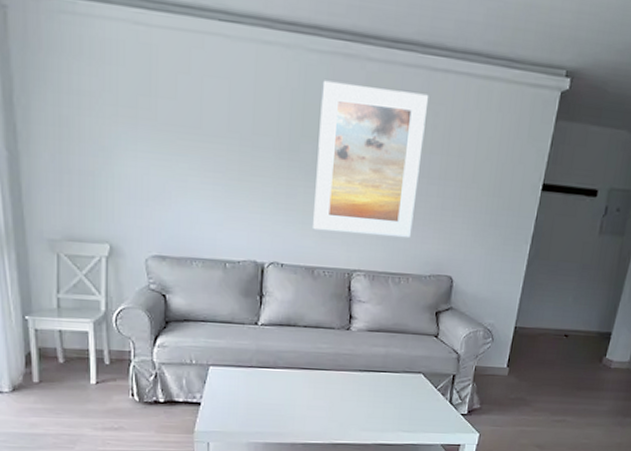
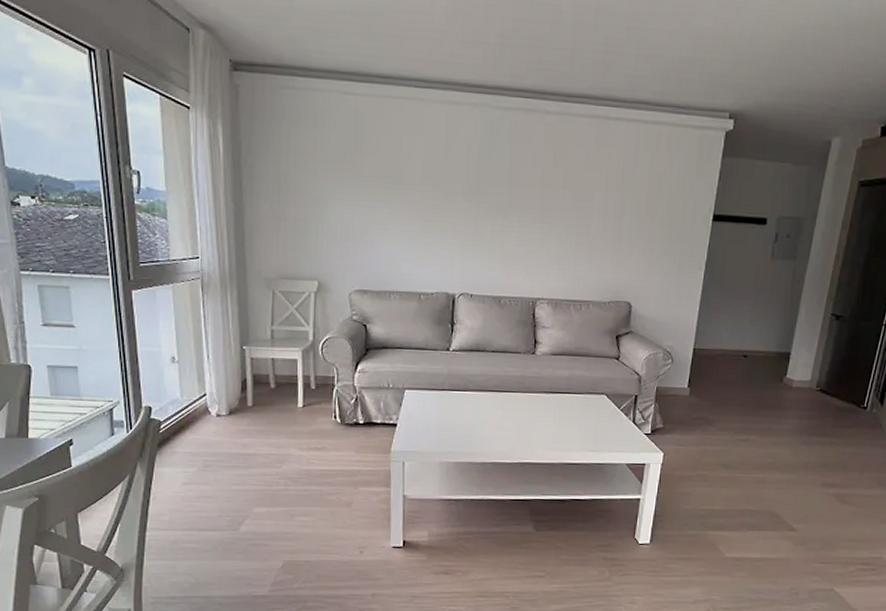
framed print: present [313,80,429,239] -> none [499,132,603,268]

